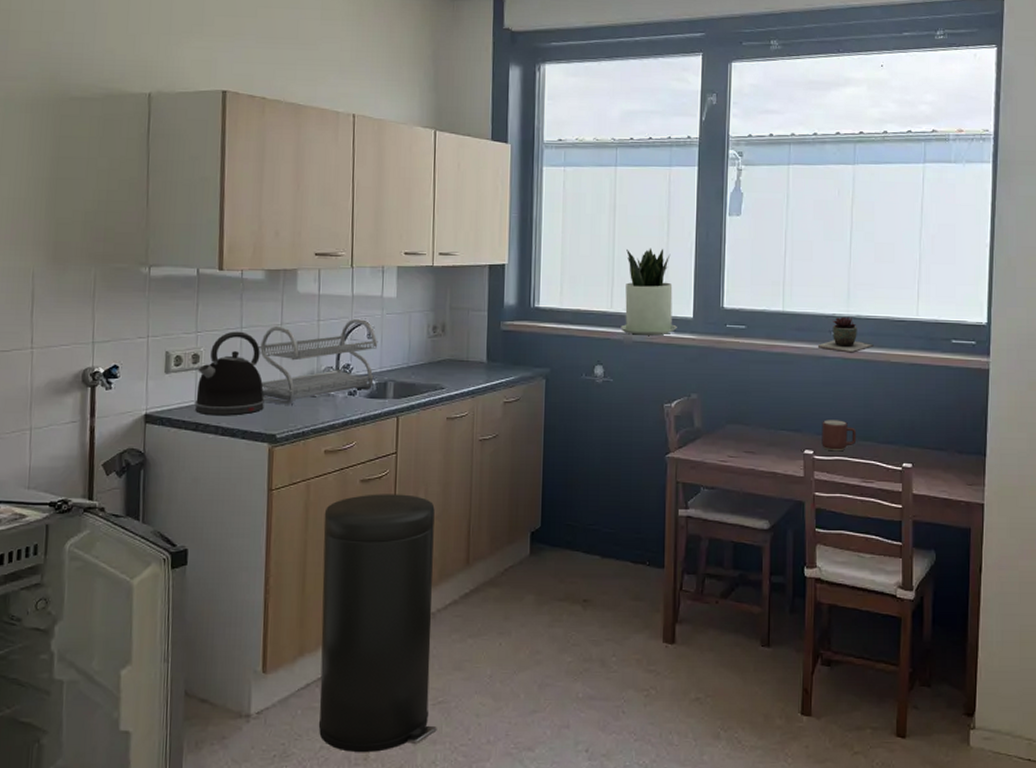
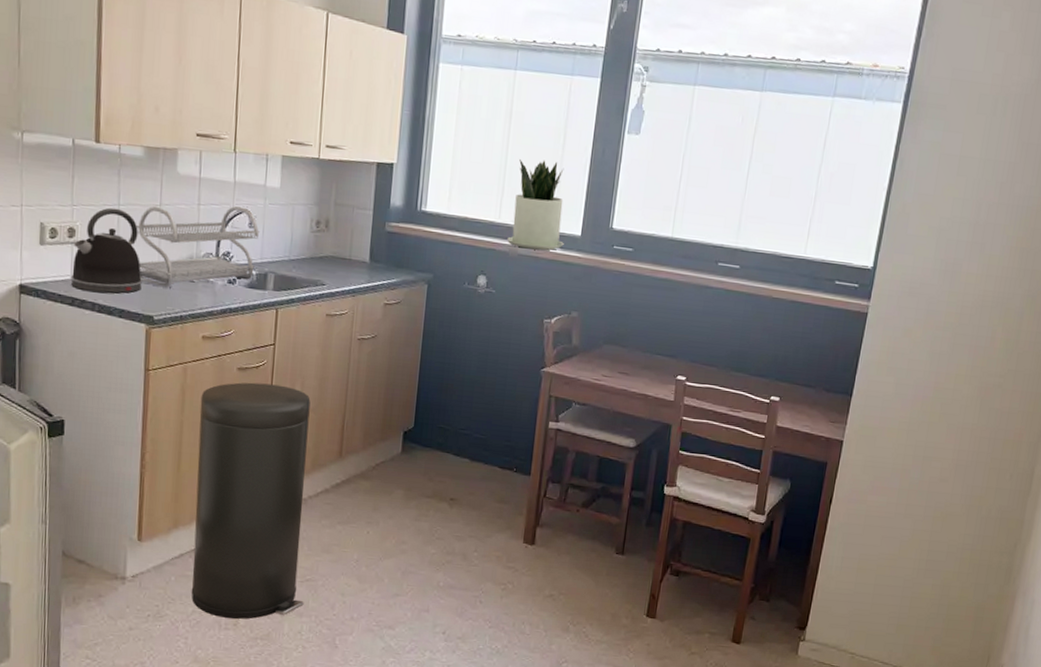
succulent plant: present [817,316,874,354] -> none [702,248,758,286]
mug: present [822,420,857,452] -> none [694,348,730,380]

